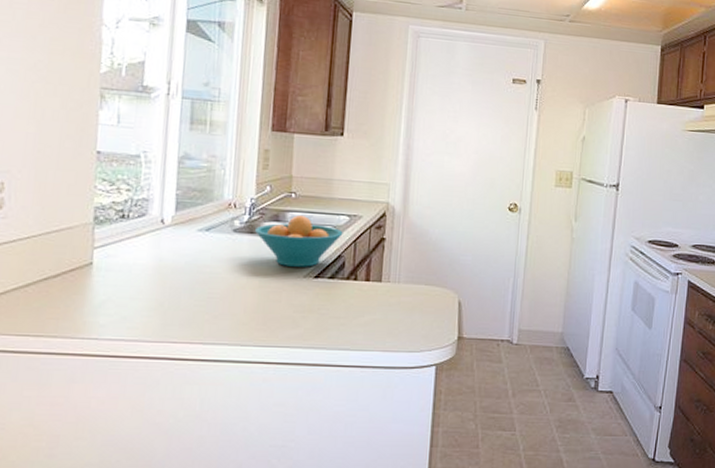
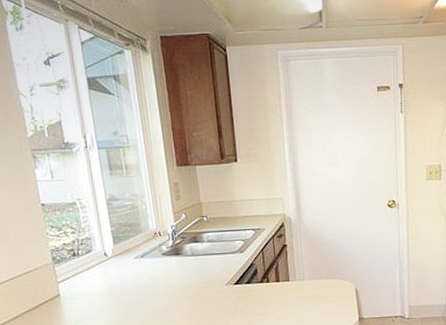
fruit bowl: present [255,215,343,267] -> none [180,235,251,278]

